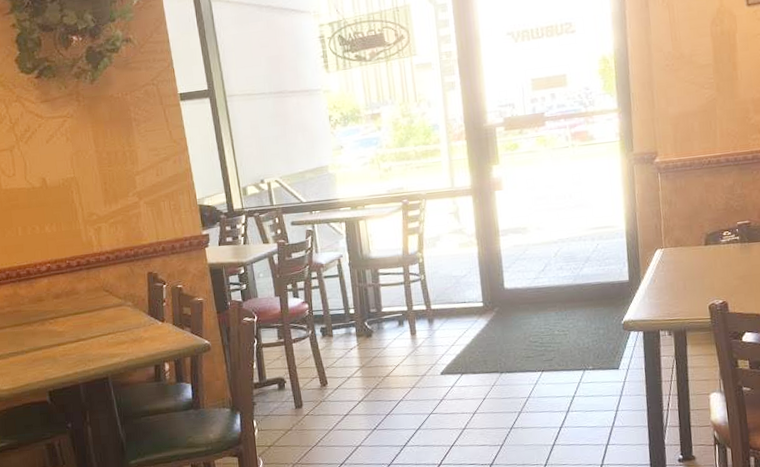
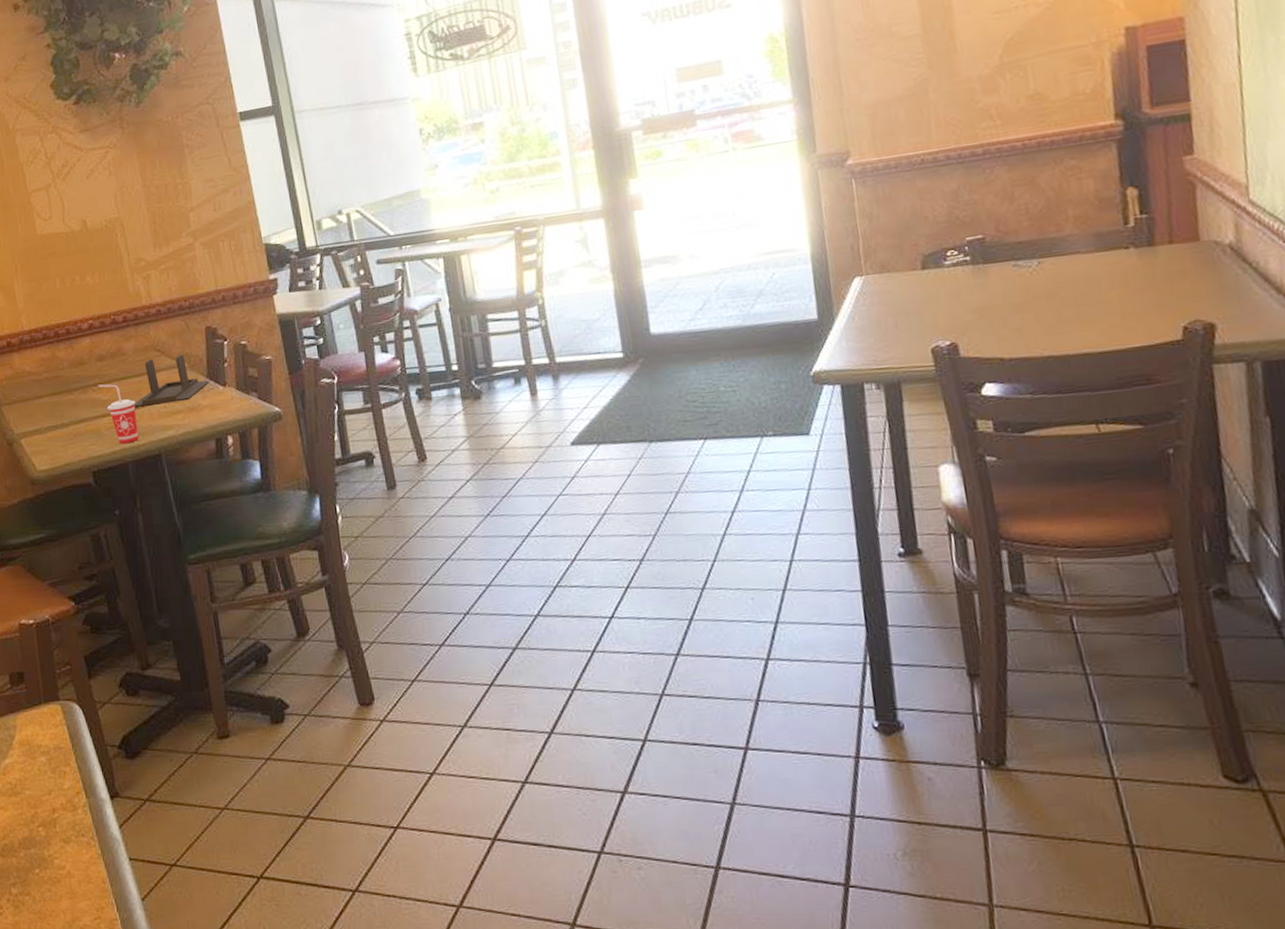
beverage cup: none [54,318,89,369] -> present [98,384,139,444]
napkin holder: none [85,294,151,338] -> present [134,354,210,407]

